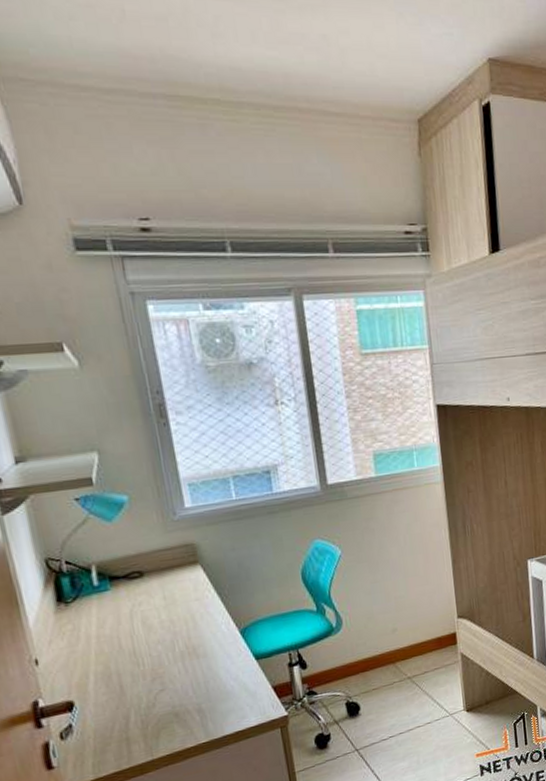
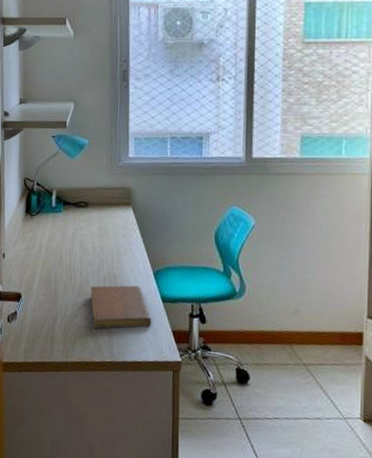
notebook: none [166,650,248,712] -> present [90,285,152,329]

